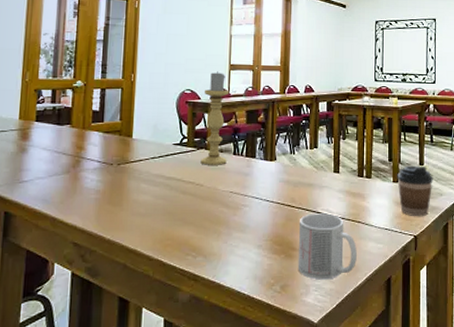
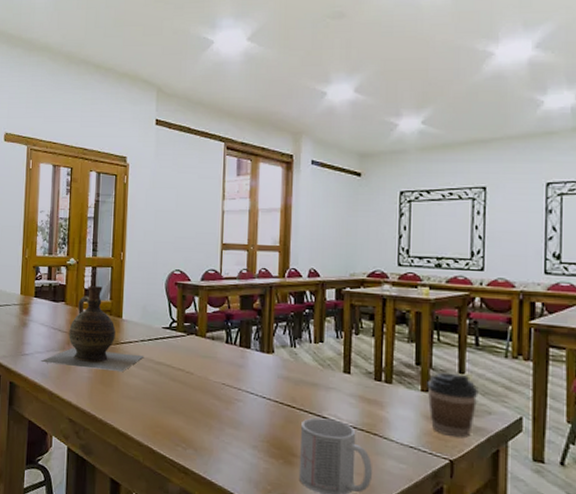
ceramic jug: none [41,107,154,190] -> present [40,286,143,371]
candle holder: present [200,71,230,165] -> none [191,251,222,354]

